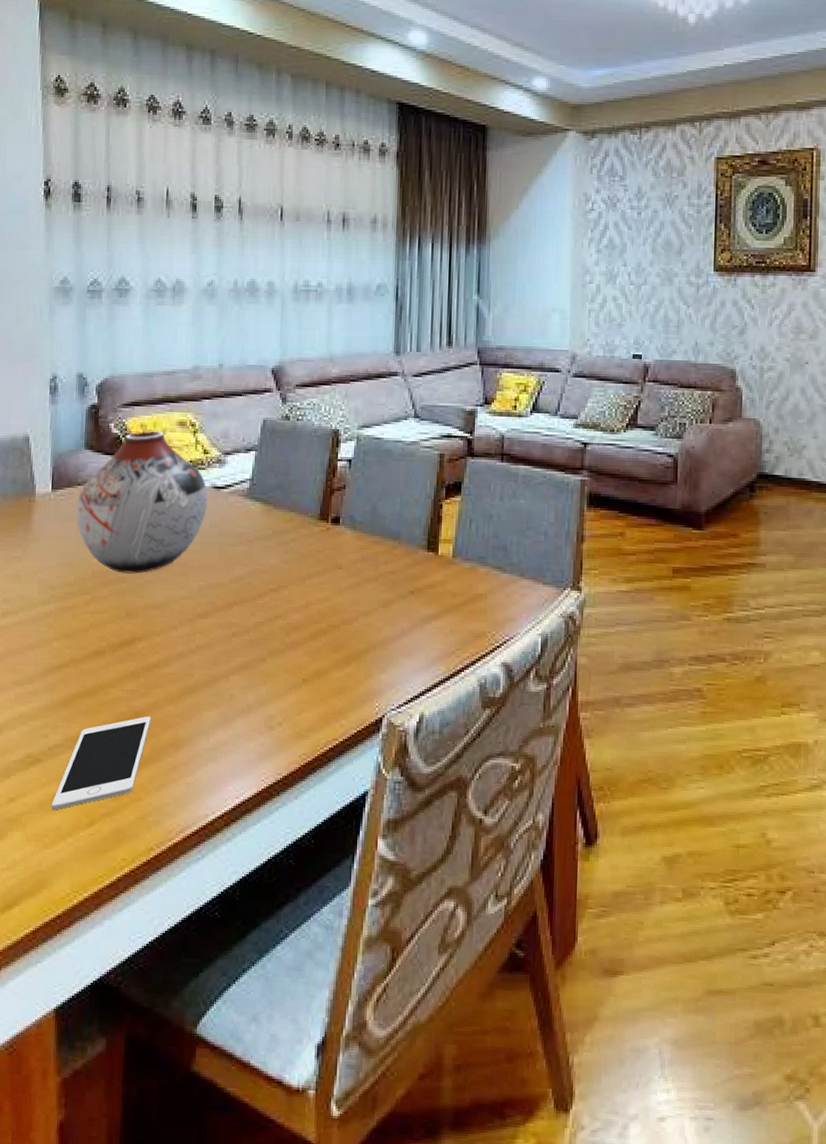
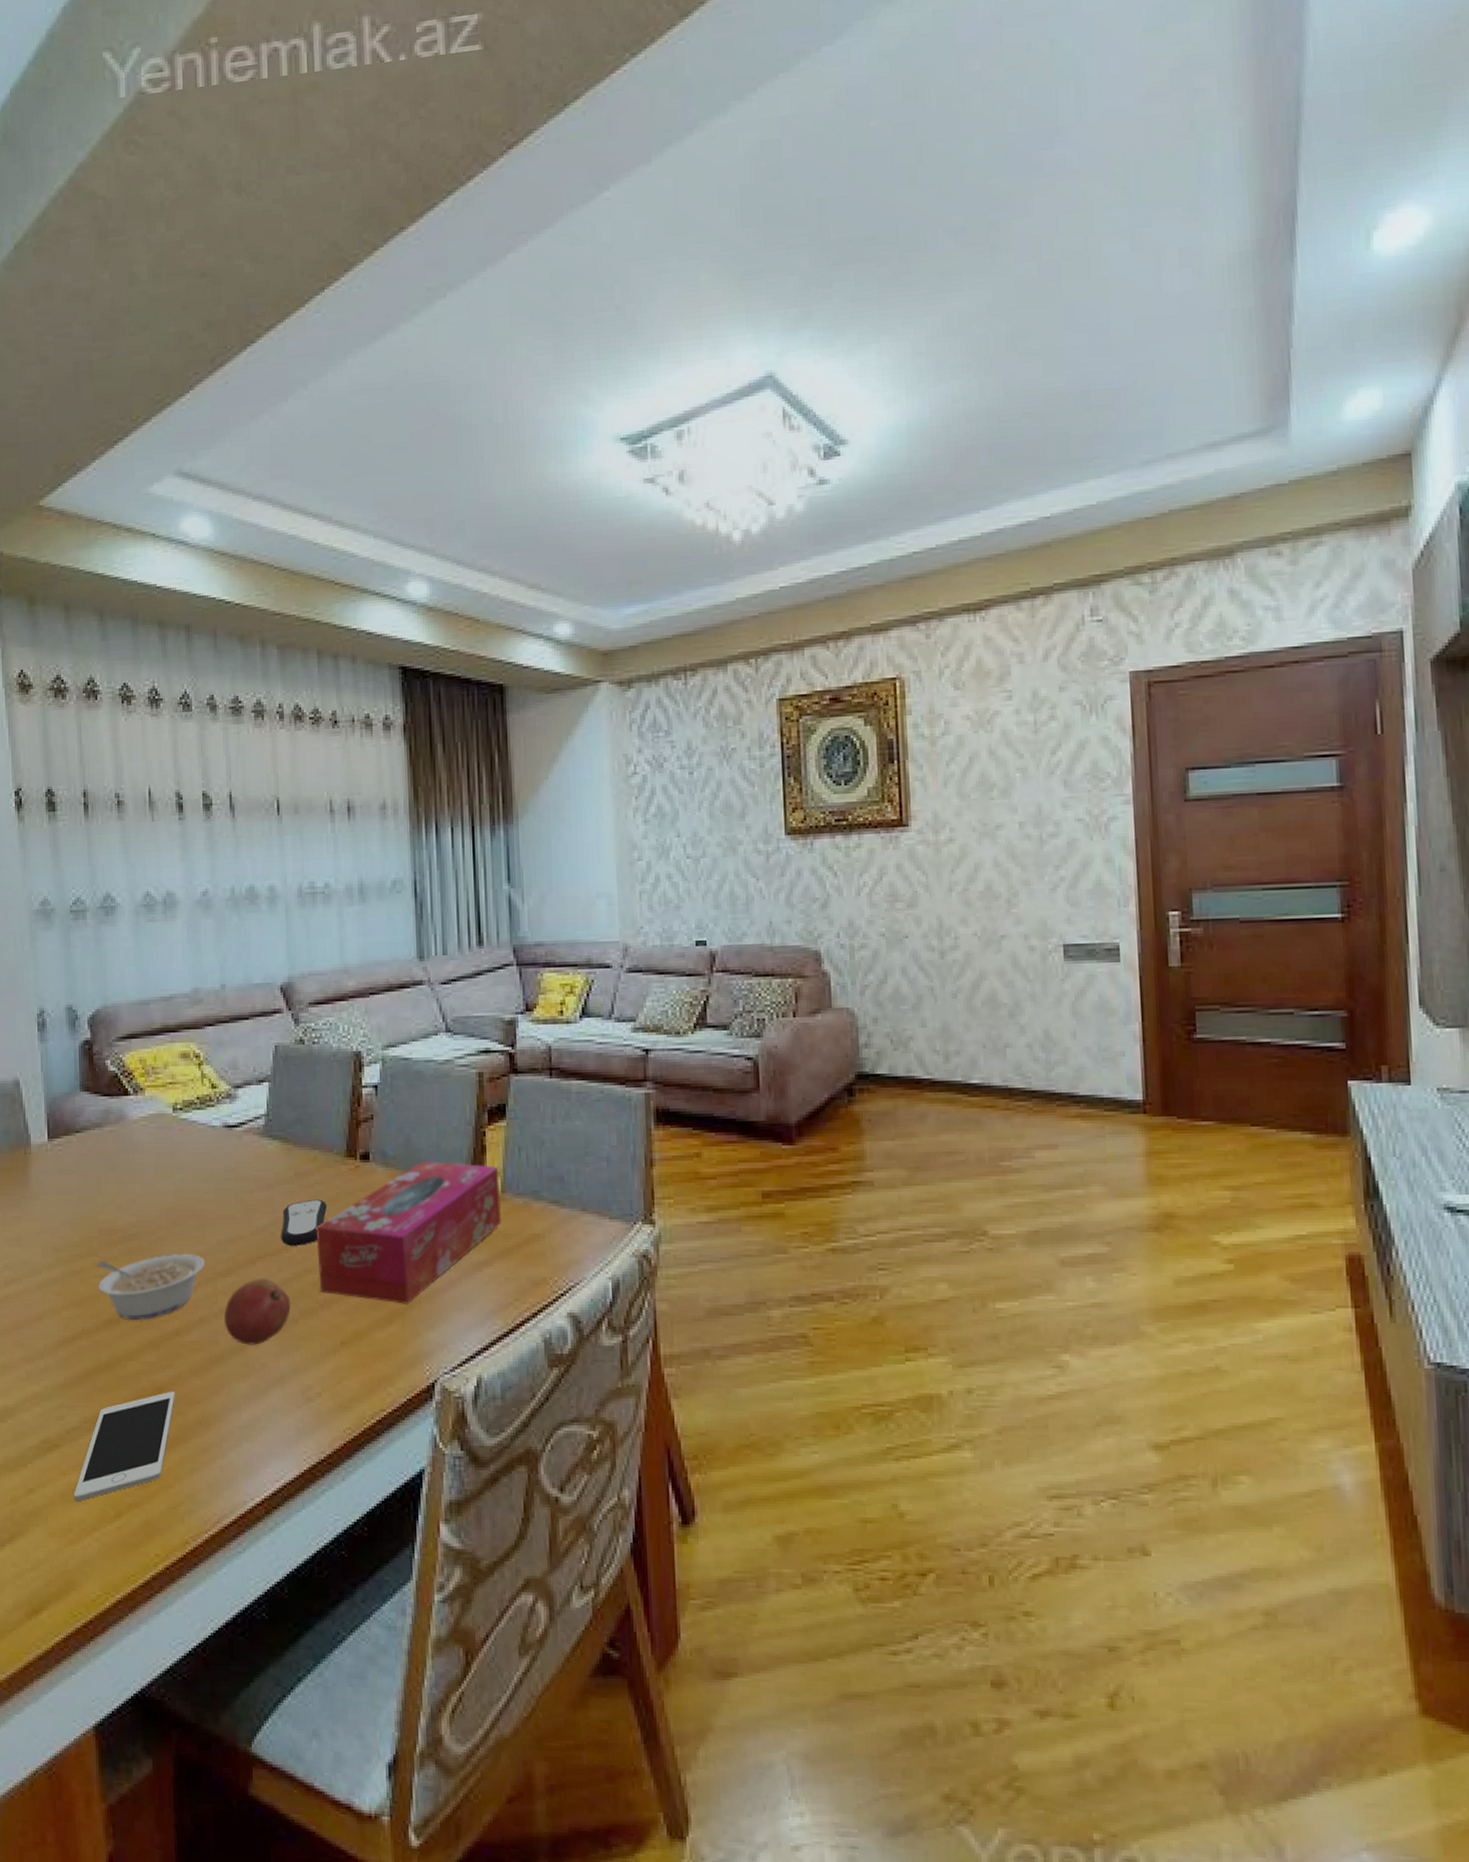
vase: present [76,431,208,574] -> none [77,1065,220,1230]
legume: none [87,596,187,653] -> present [97,1254,206,1320]
fruit: none [199,621,261,679] -> present [223,1278,291,1345]
remote control: none [256,555,299,594] -> present [281,1199,327,1246]
tissue box: none [287,526,452,649] -> present [316,1160,502,1304]

